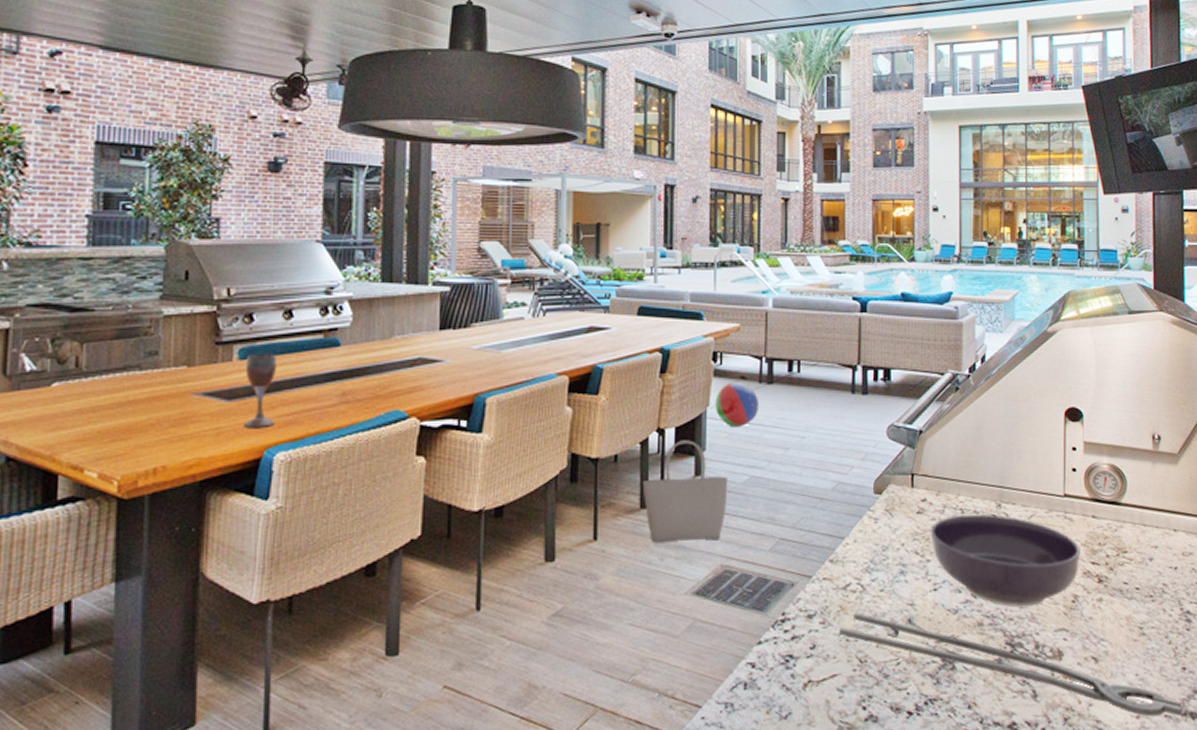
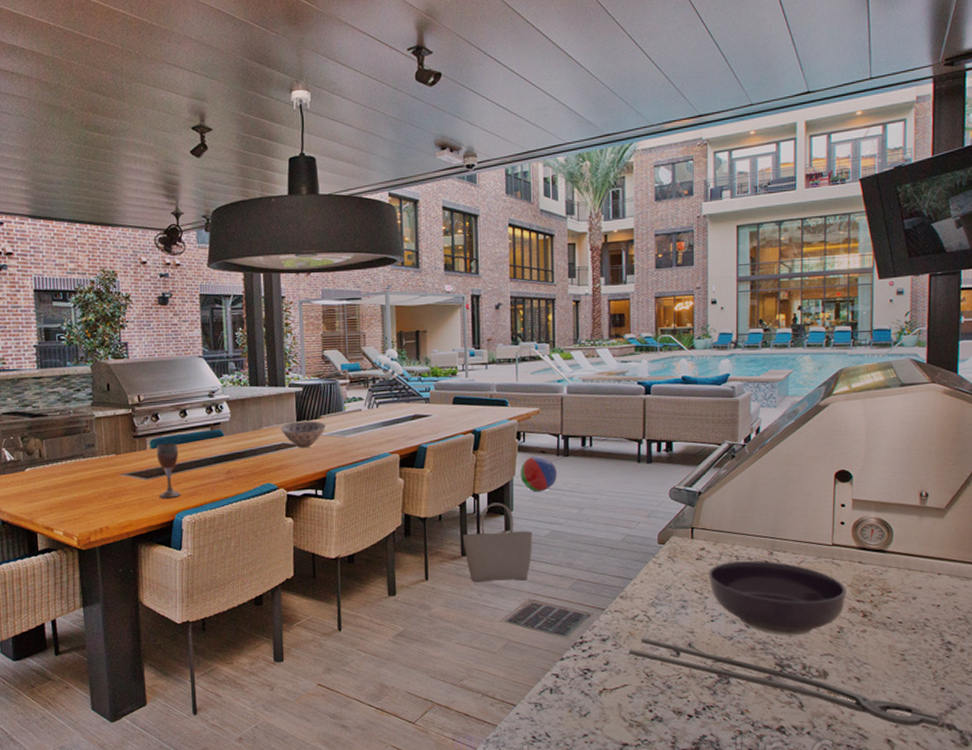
bowl: none [417,330,477,366] -> present [280,421,326,449]

